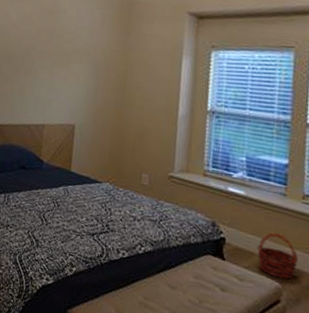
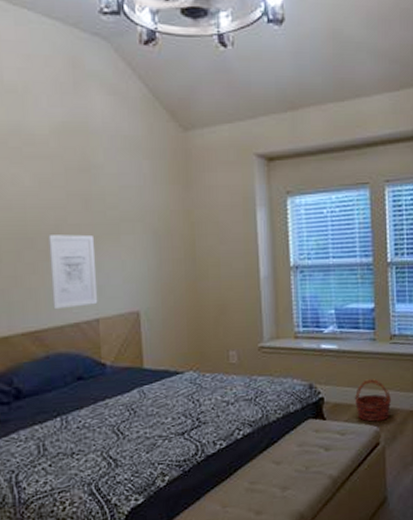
wall art: none [14,56,51,114] -> present [48,234,98,310]

